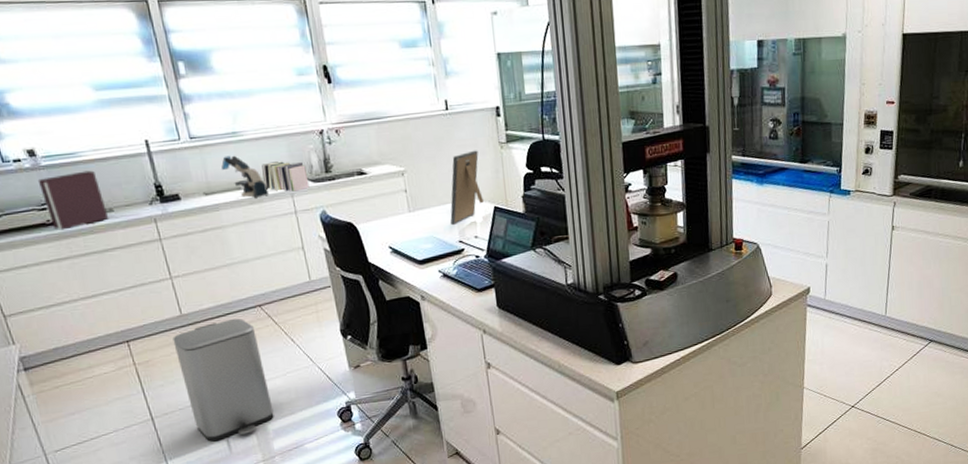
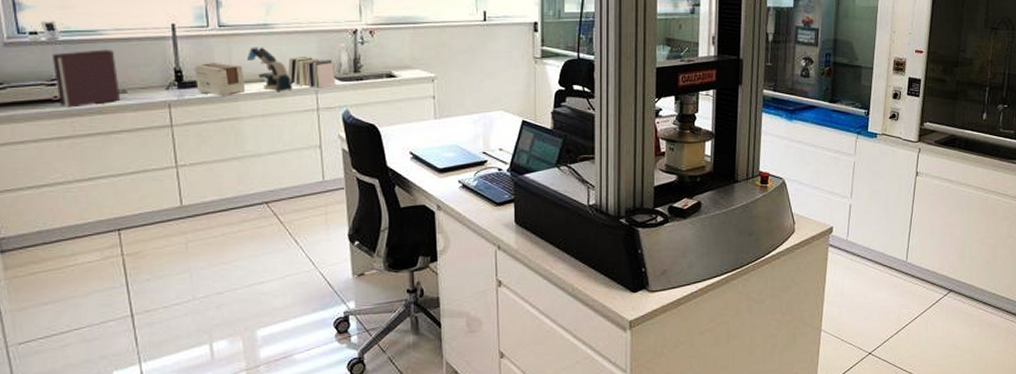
box: none [173,174,225,208] -> present [194,63,246,96]
pedal bin: present [173,318,274,442] -> none [168,214,265,345]
picture frame: present [450,150,485,226] -> none [476,63,513,136]

